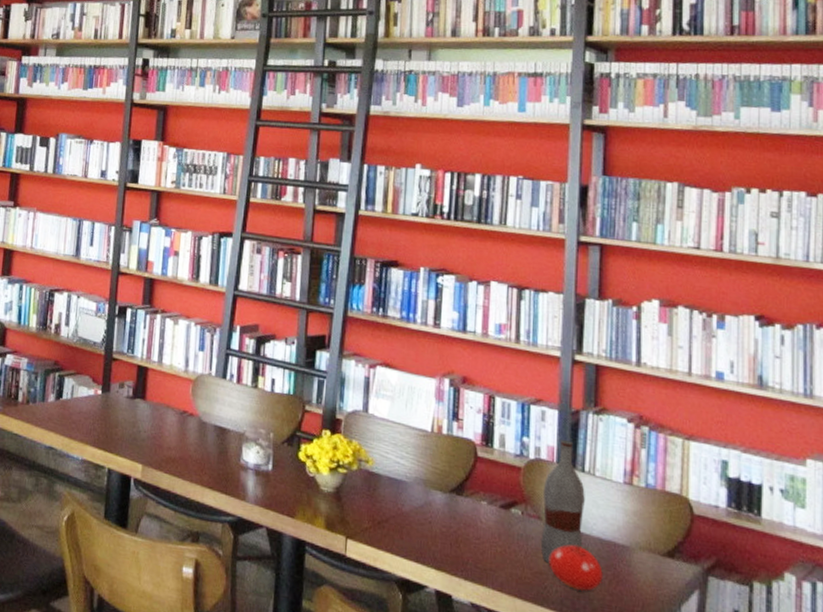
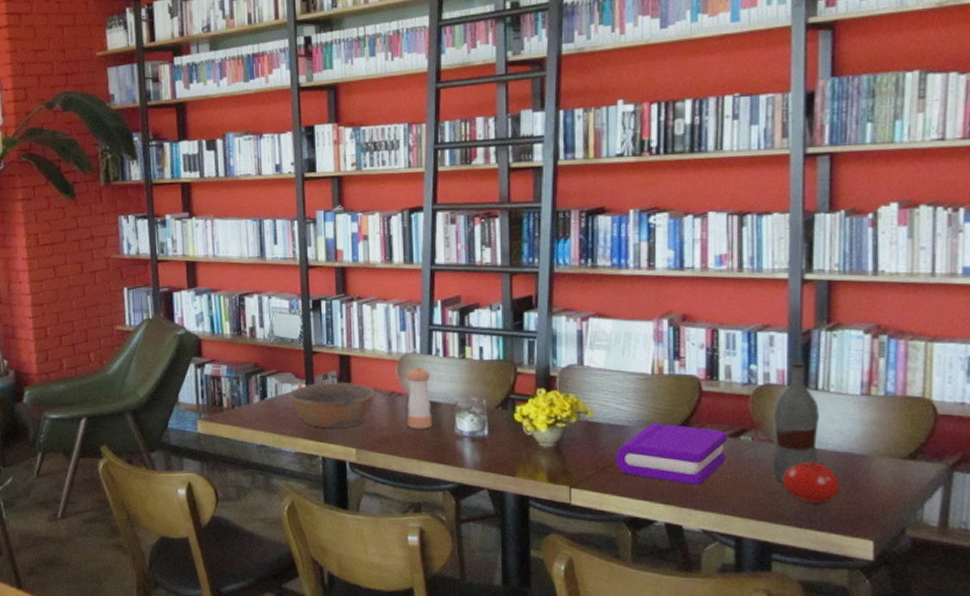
bowl: none [83,390,168,442] -> present [288,382,375,429]
pepper shaker: none [195,389,223,455] -> present [407,366,433,429]
book: none [392,482,500,554] -> present [616,424,728,485]

